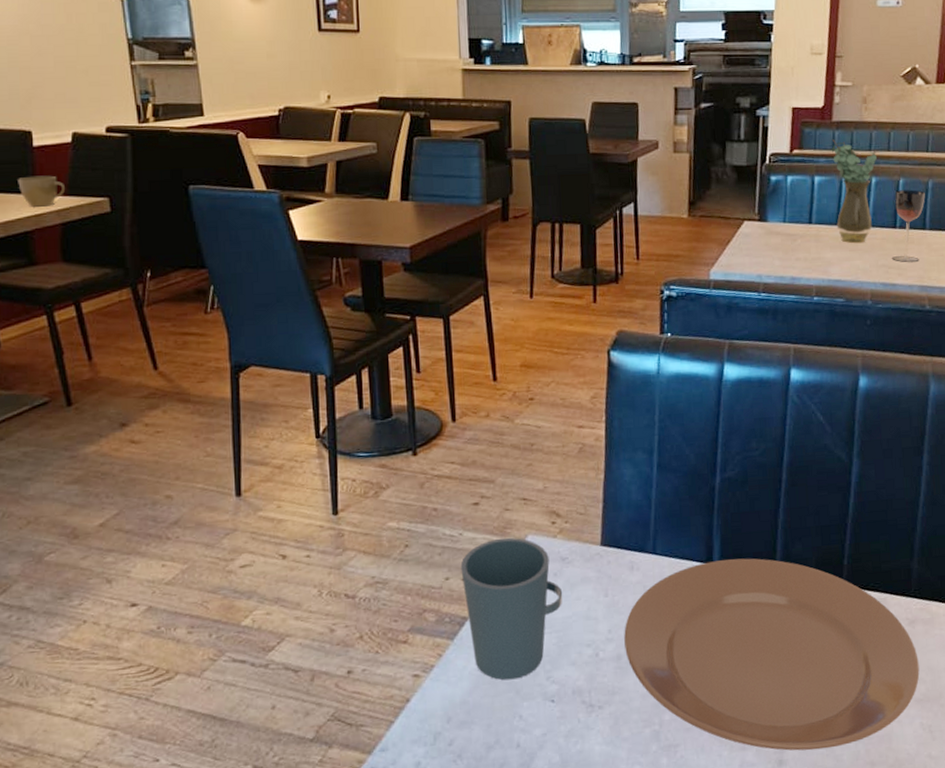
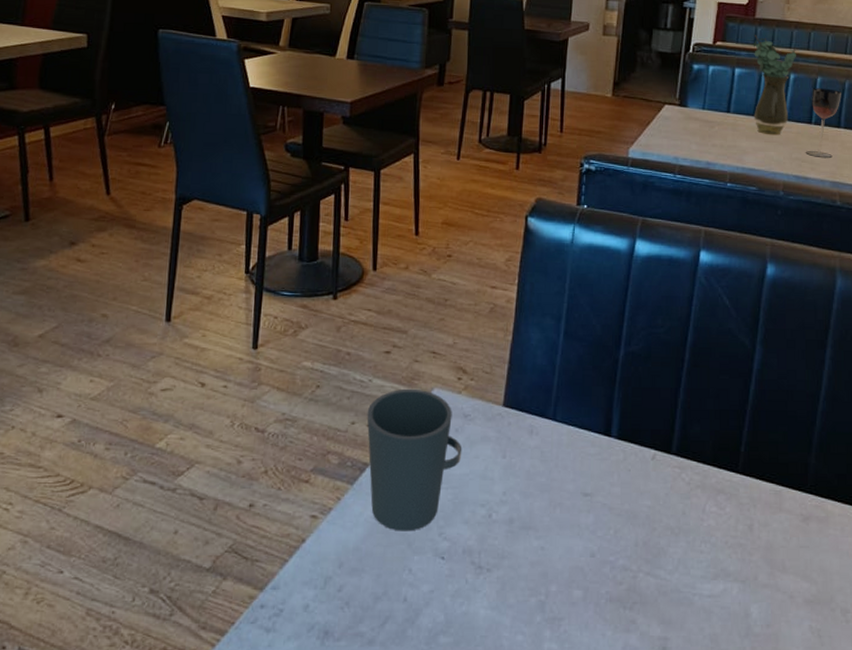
cup: present [18,175,66,207] -> none [10,9,51,38]
plate: present [624,558,920,751] -> none [518,434,811,641]

